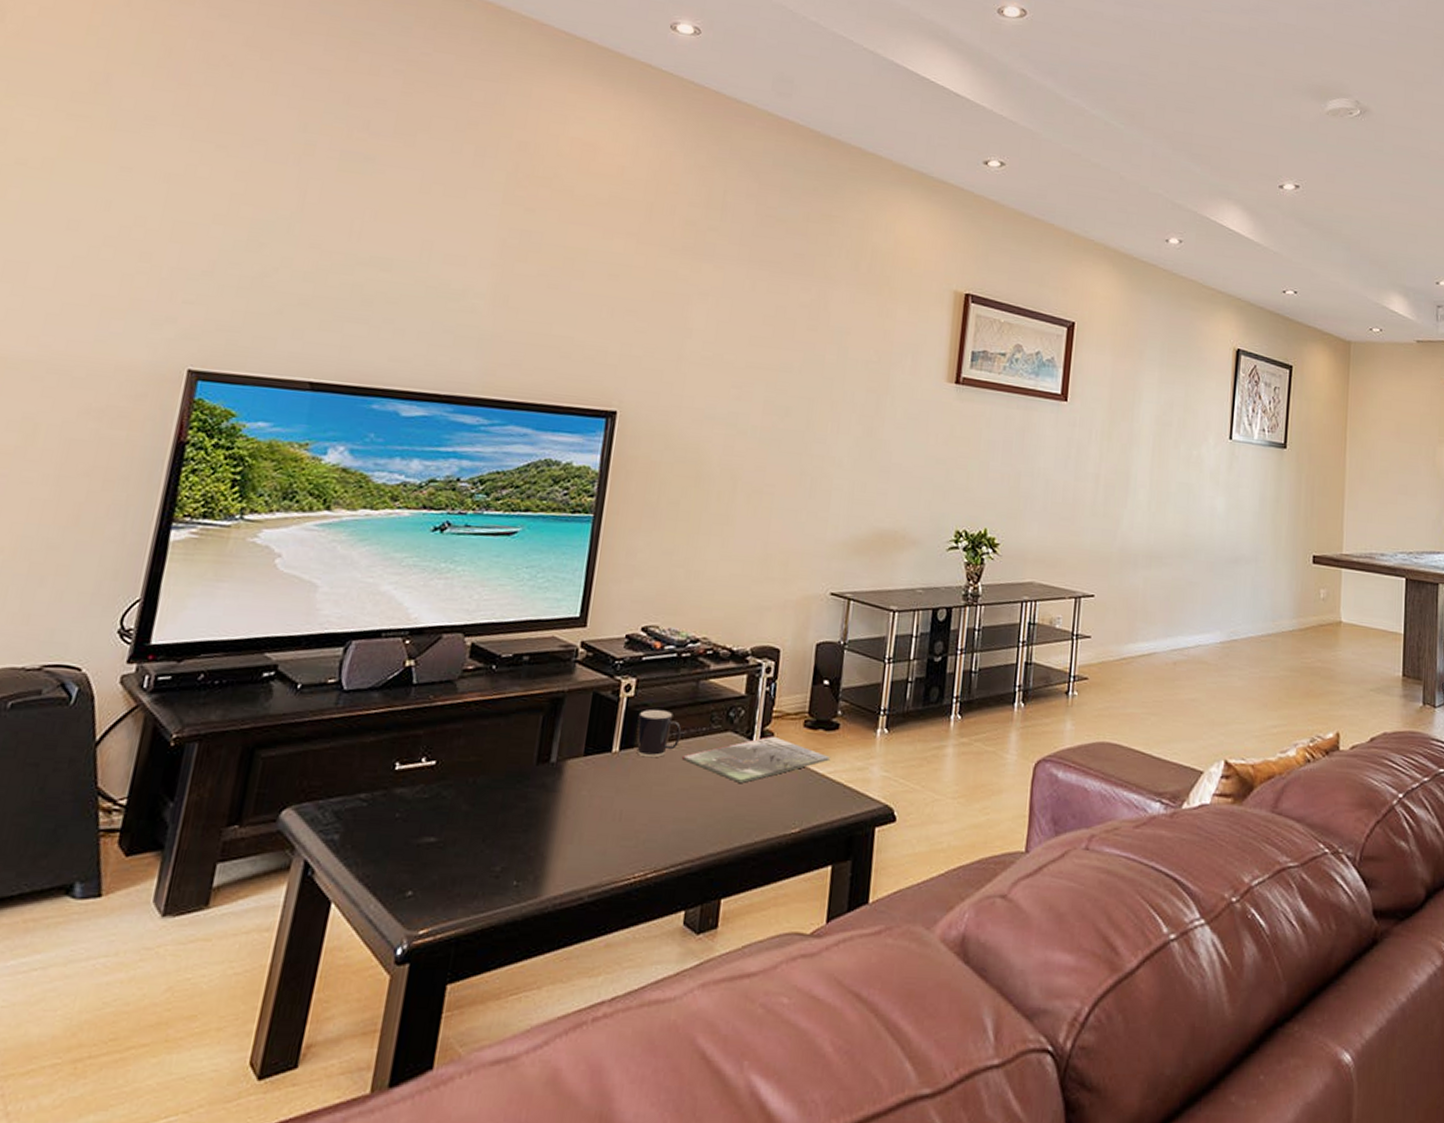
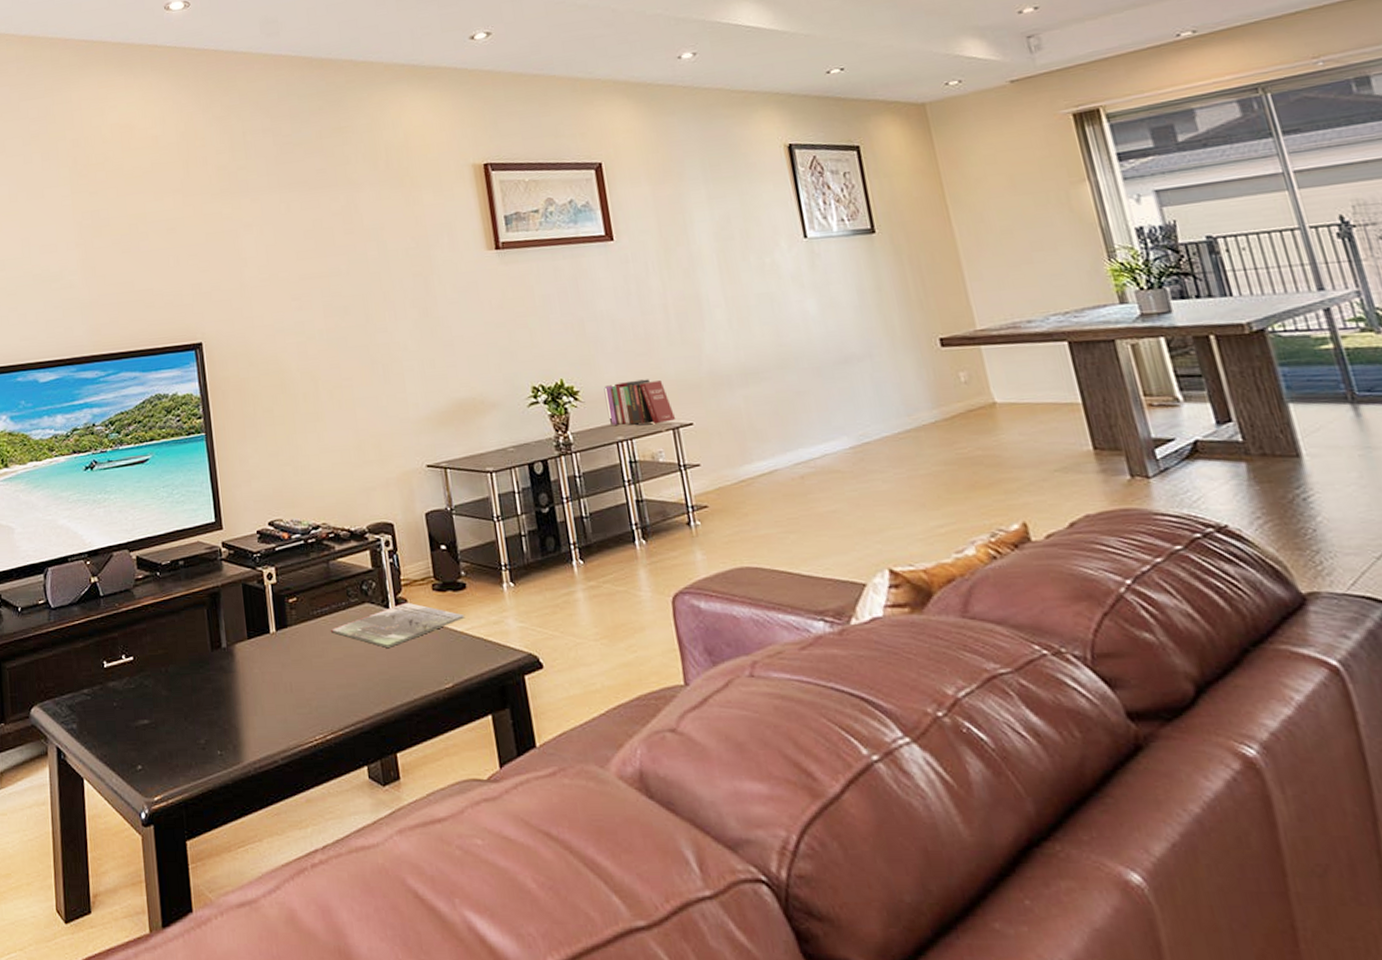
mug: present [636,709,682,758] -> none [284,591,326,635]
books: none [1021,543,1080,591] -> present [604,379,675,425]

